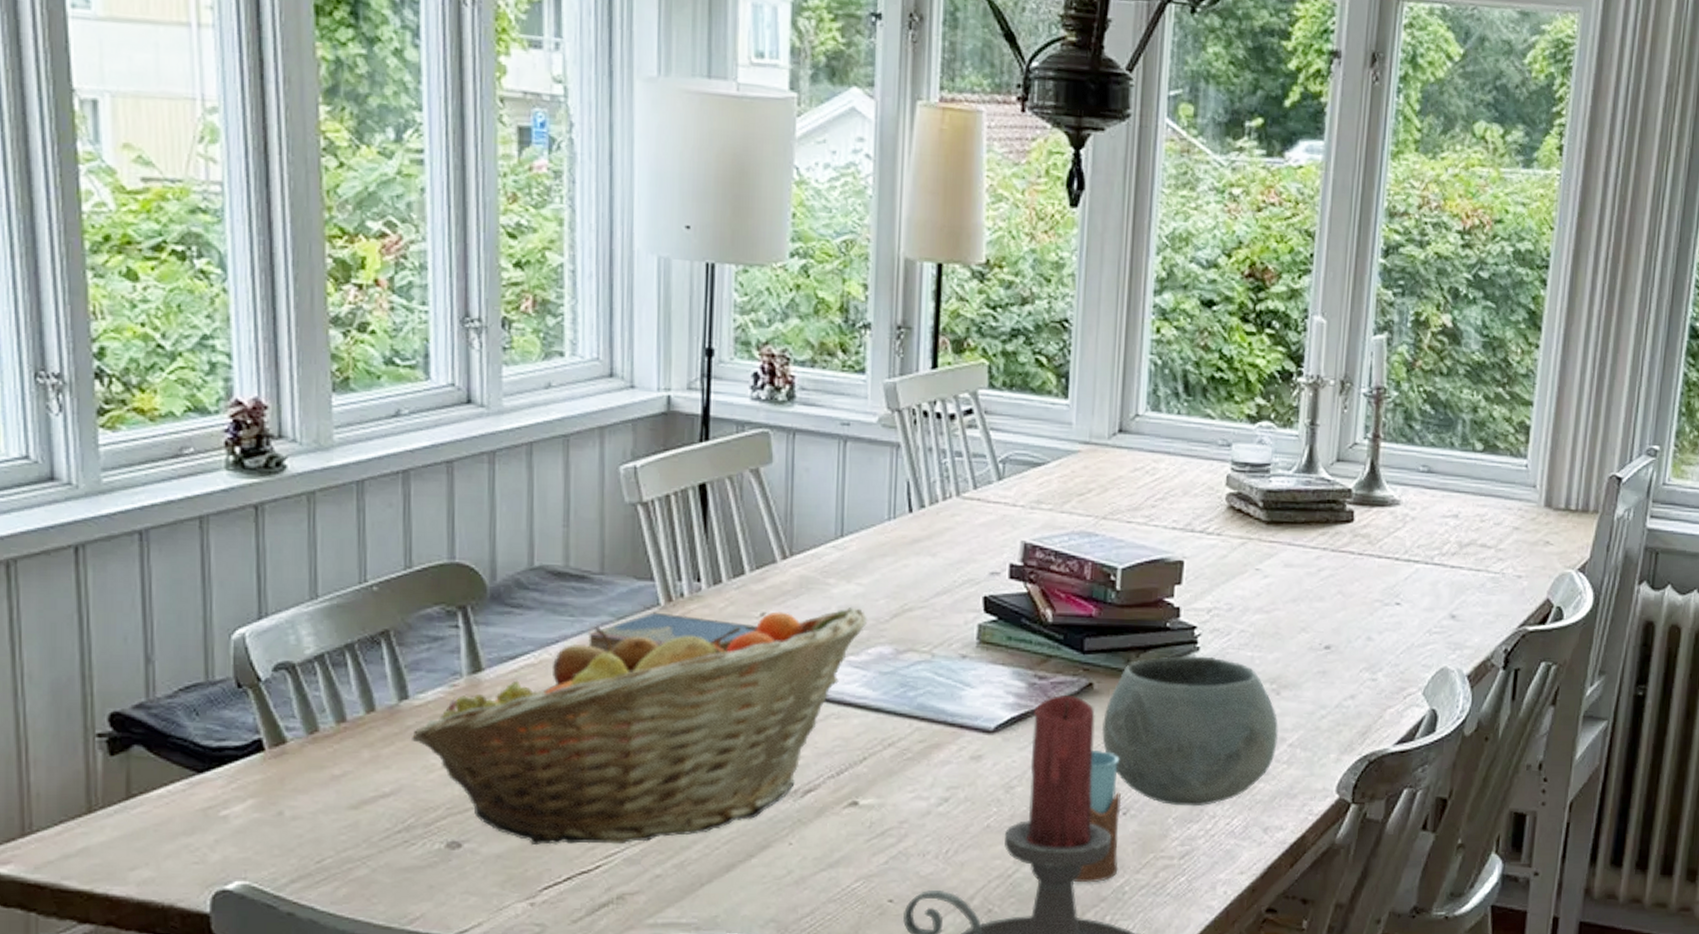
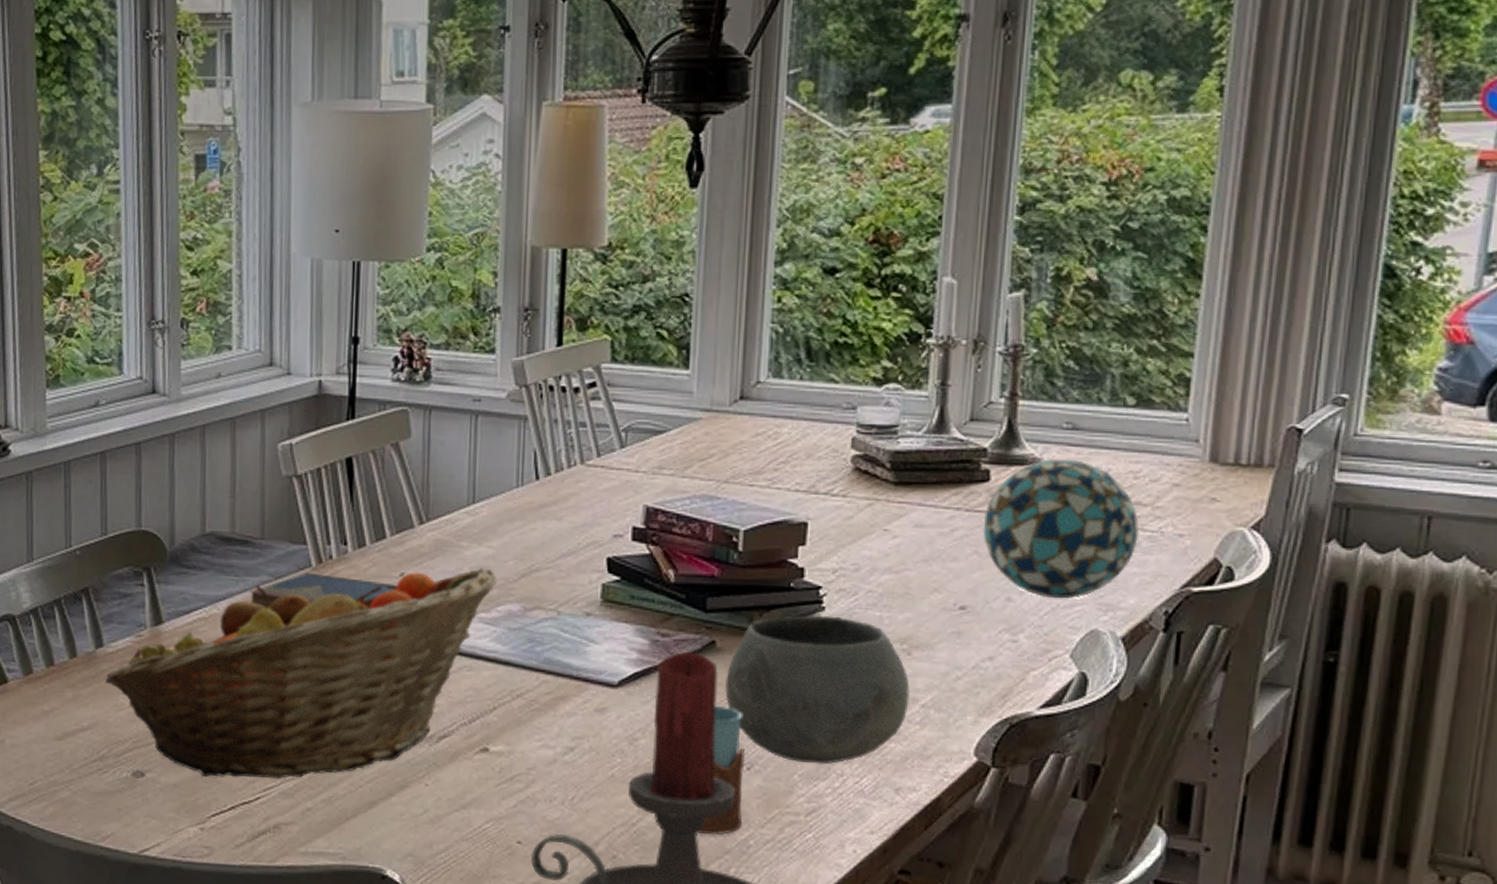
decorative ball: none [1347,500,1485,638] -> present [983,458,1140,599]

